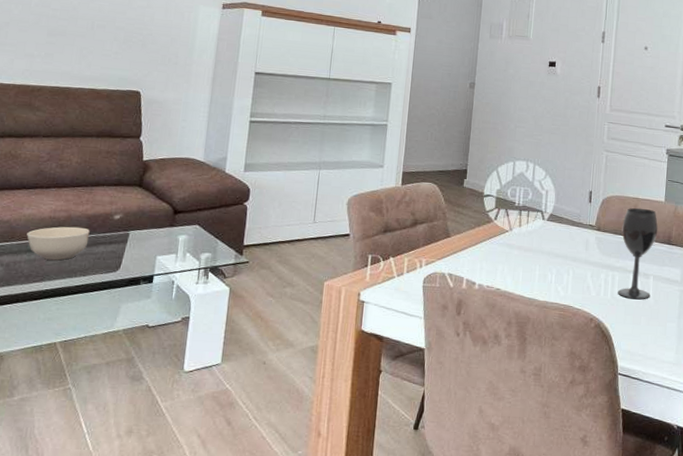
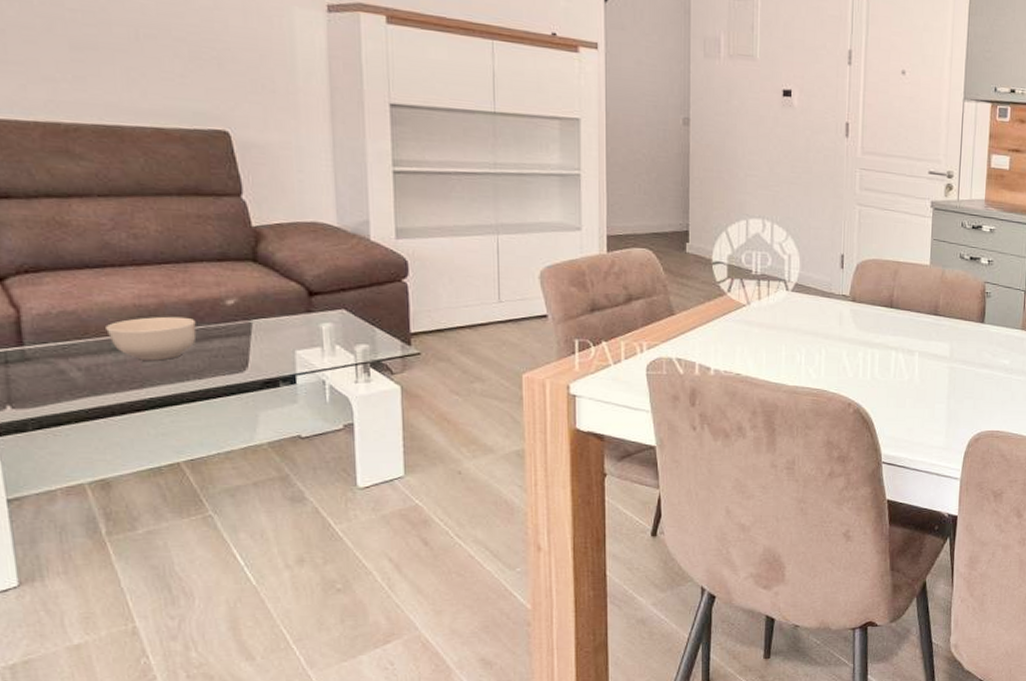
wine glass: present [617,207,658,300] -> none [878,273,923,380]

